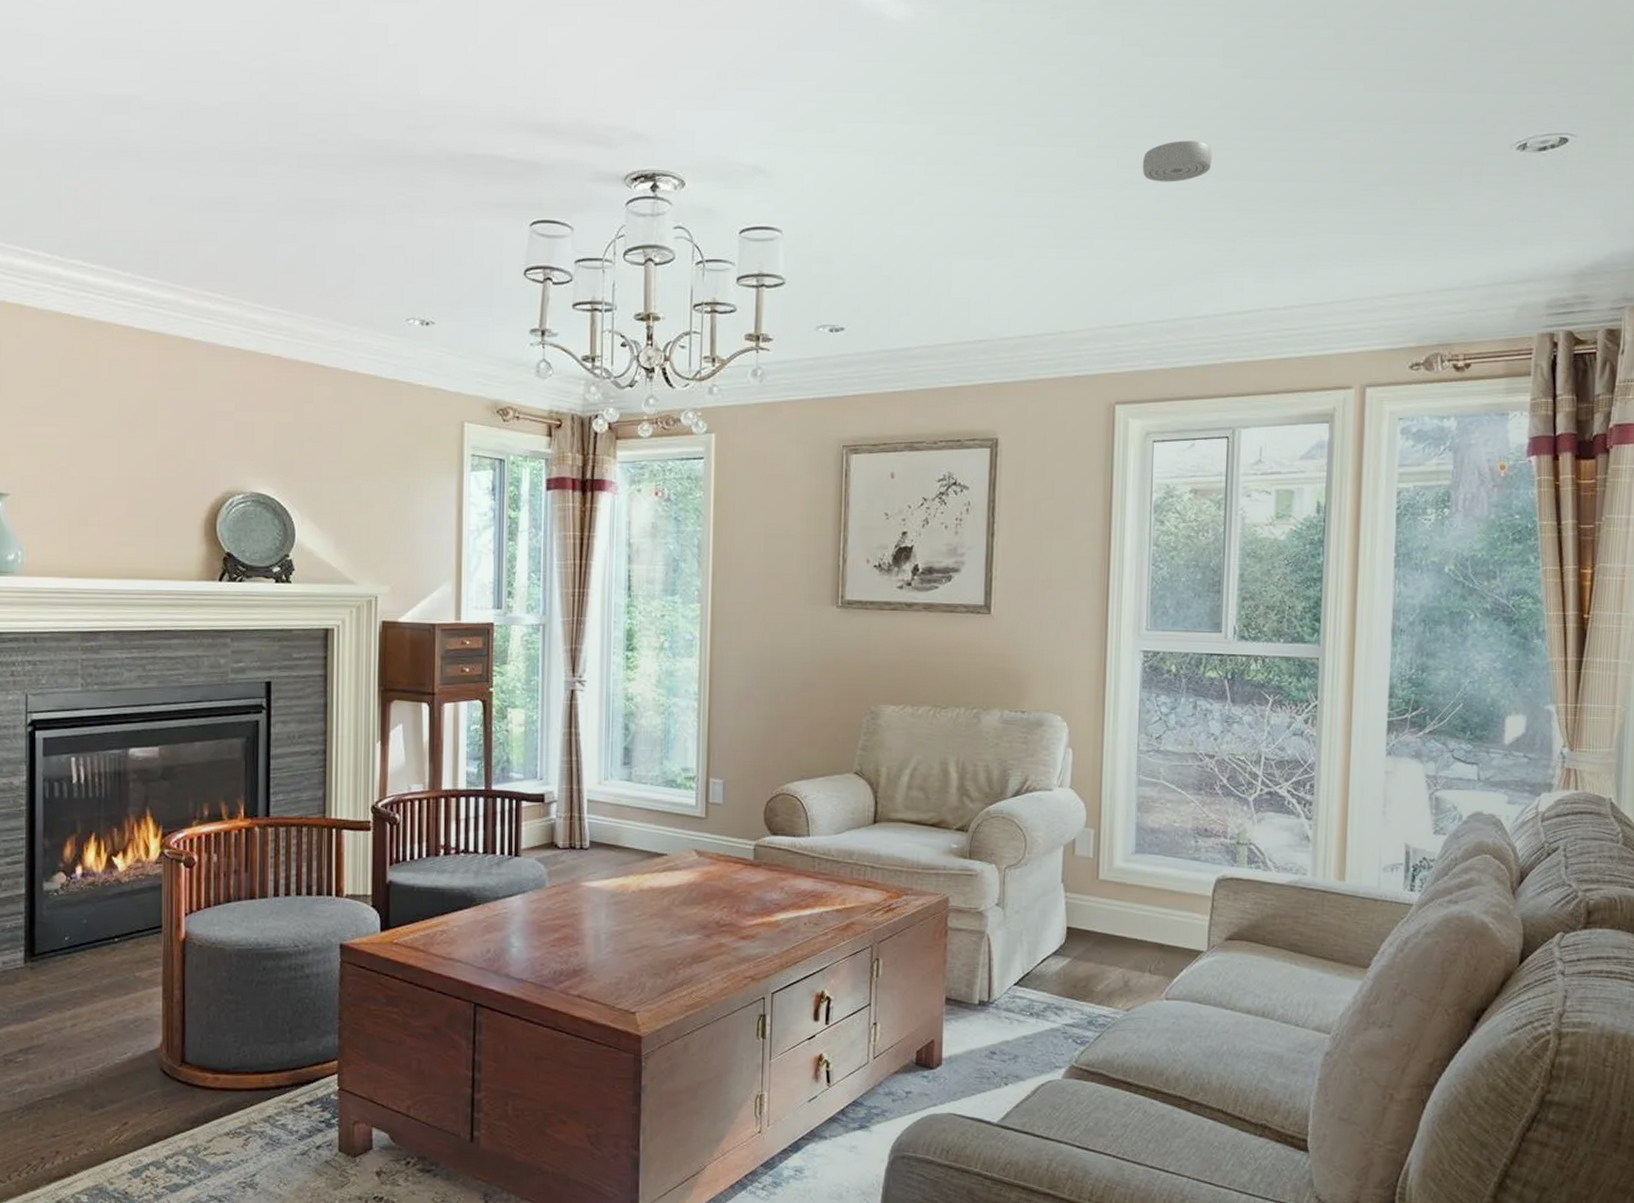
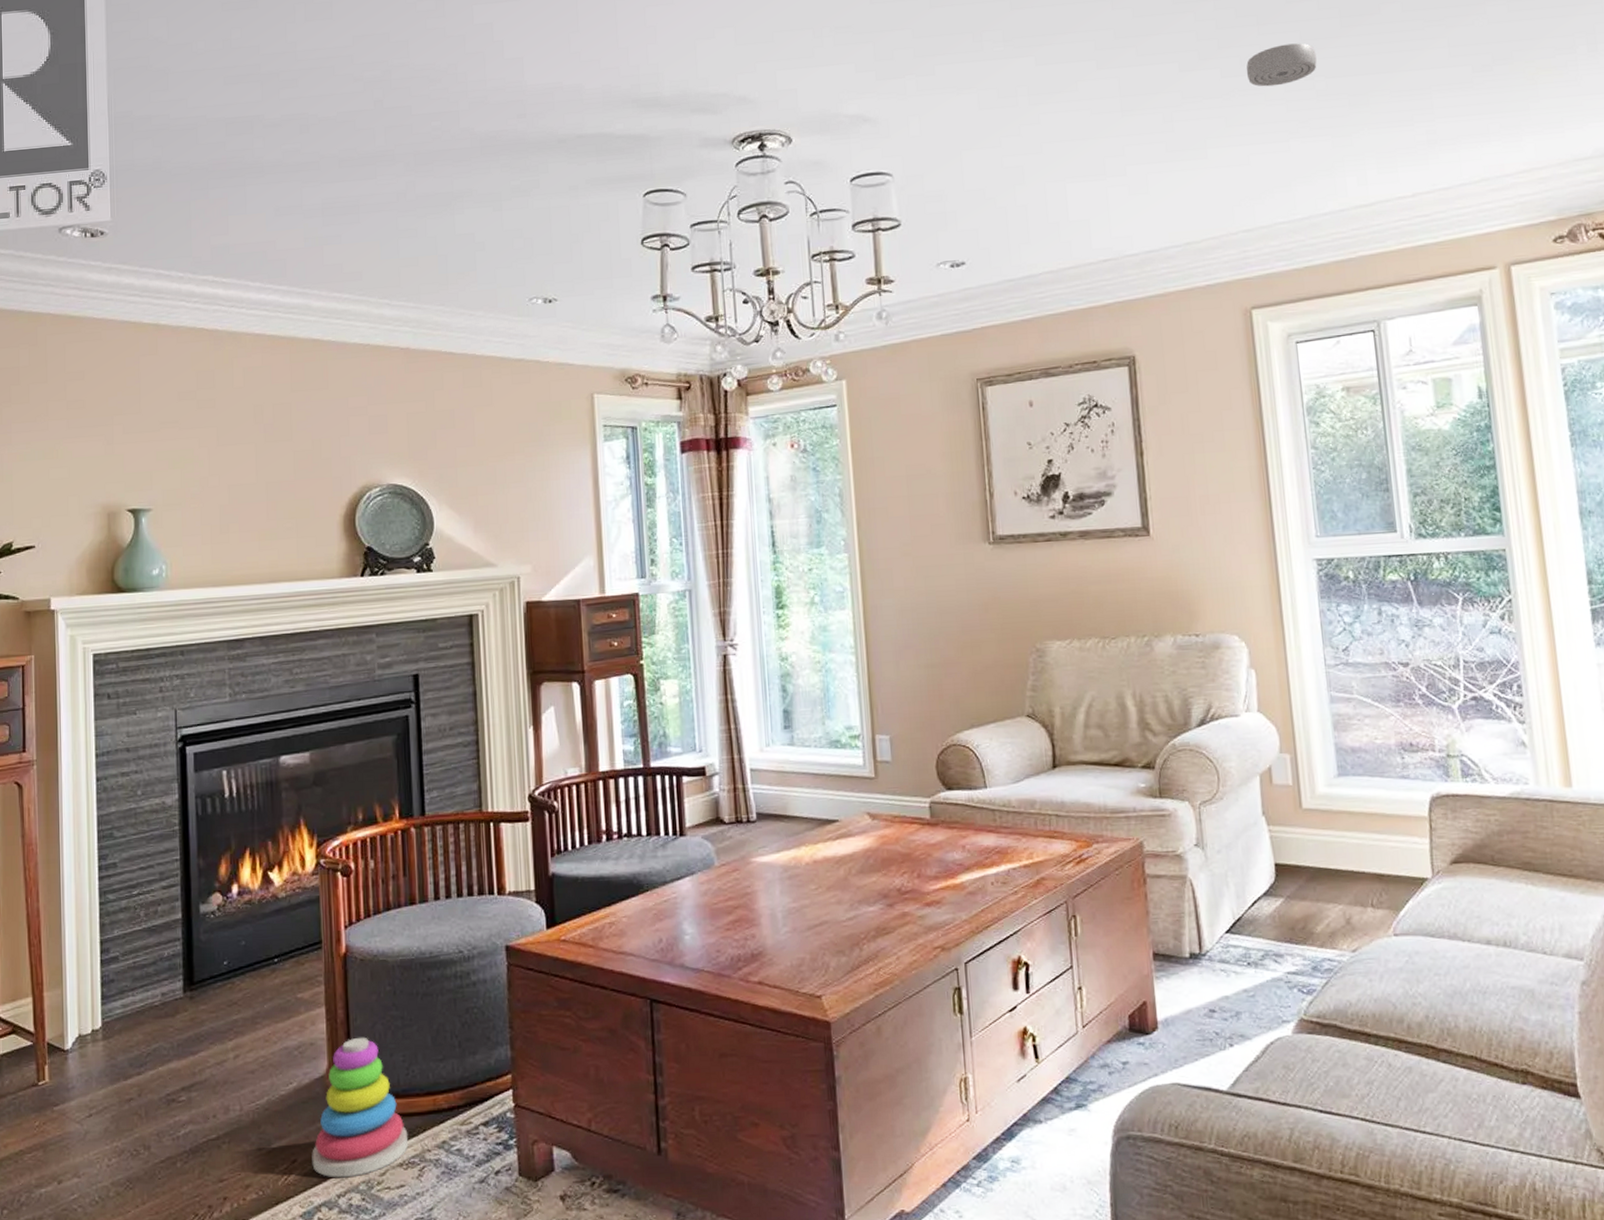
stacking toy: none [142,1016,236,1142] -> present [312,1037,409,1178]

